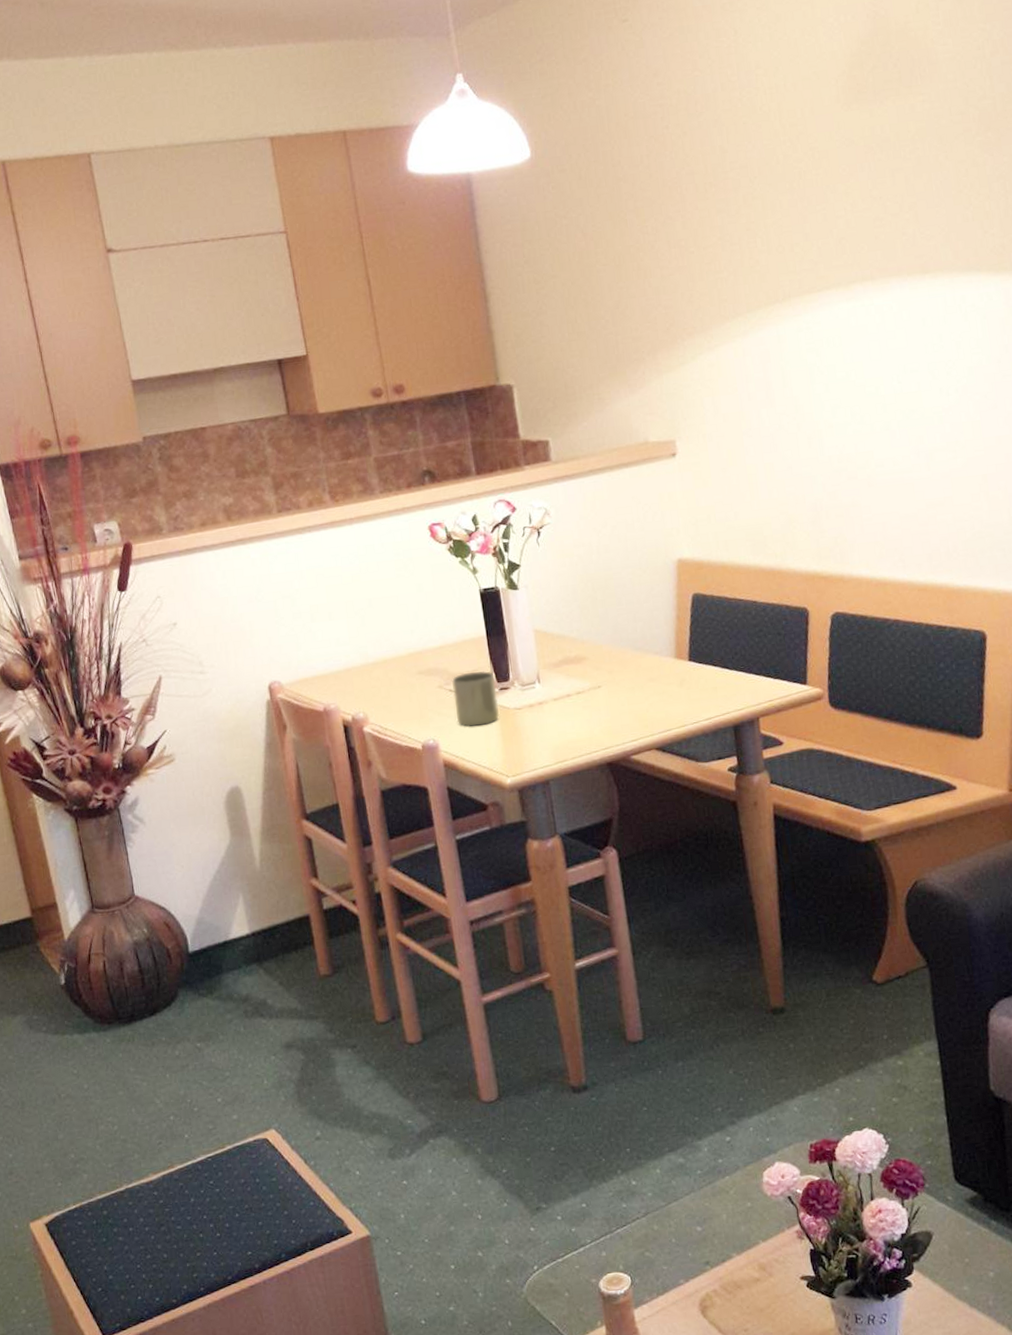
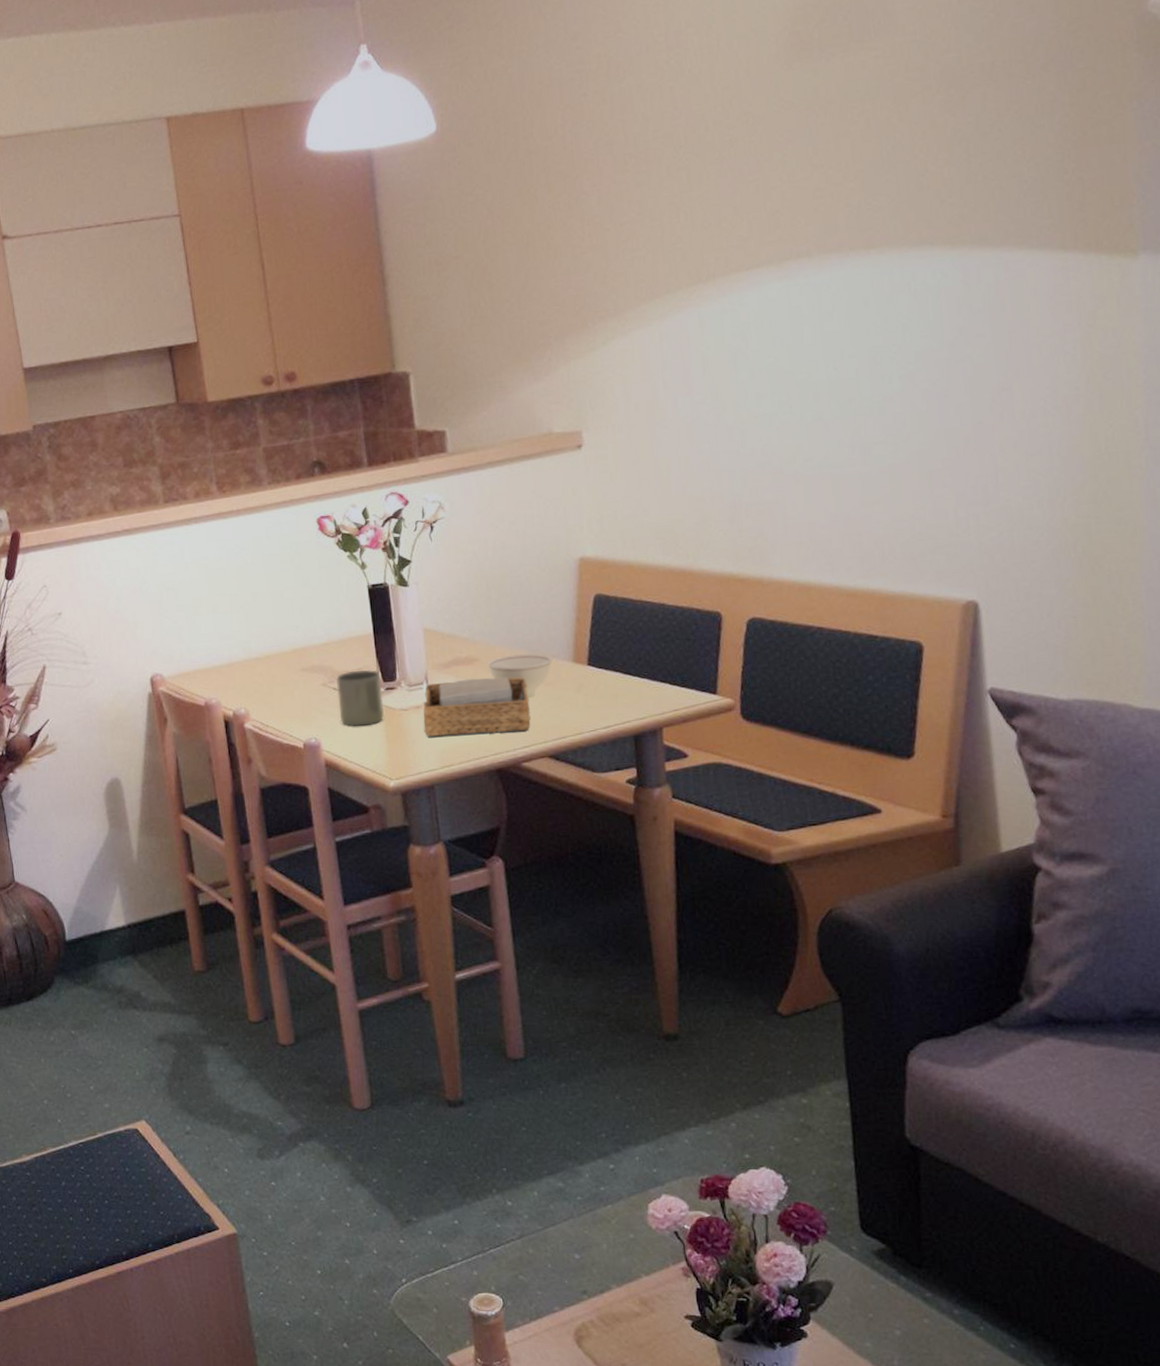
napkin holder: none [536,674,638,734] -> present [423,677,531,737]
bowl: none [595,651,656,693] -> present [487,653,553,698]

